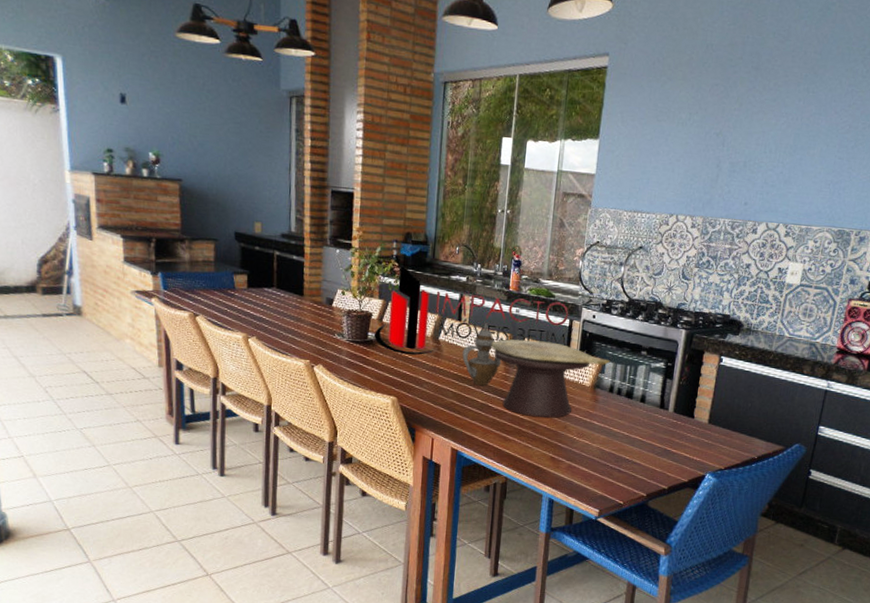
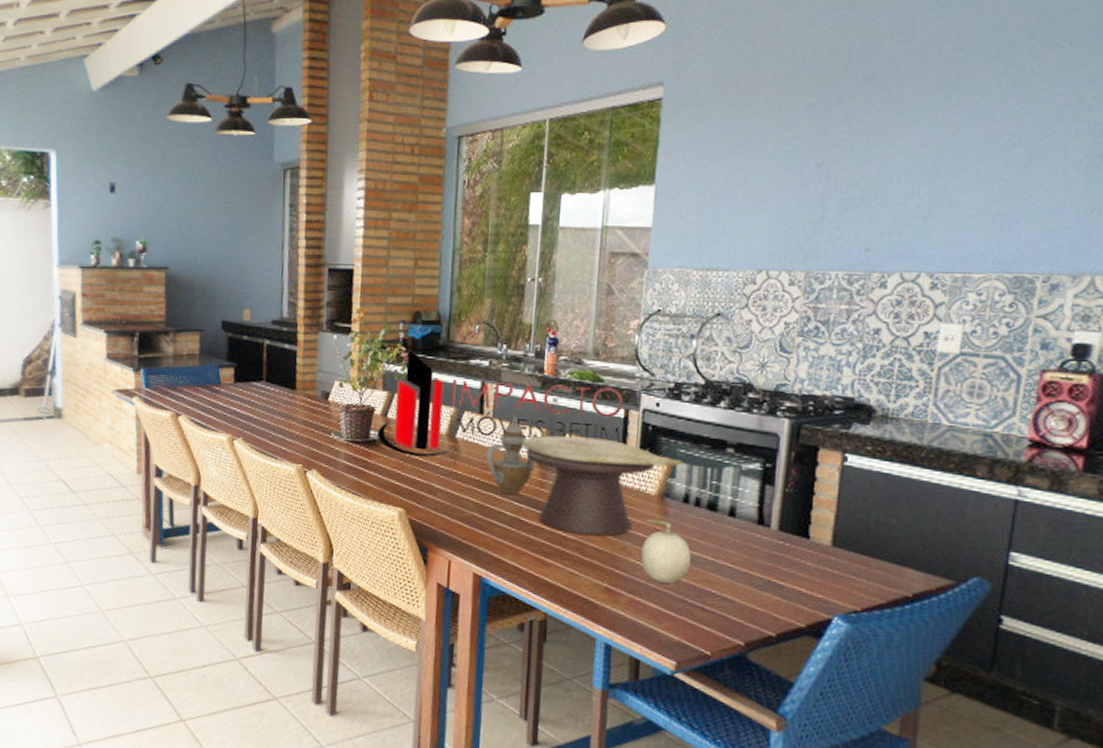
fruit: none [577,404,613,453] -> present [640,519,691,584]

